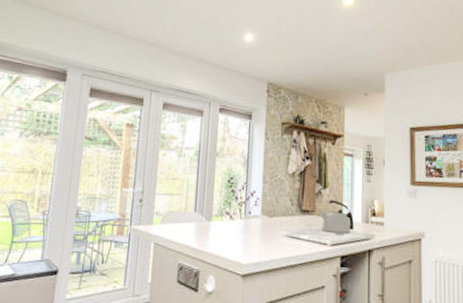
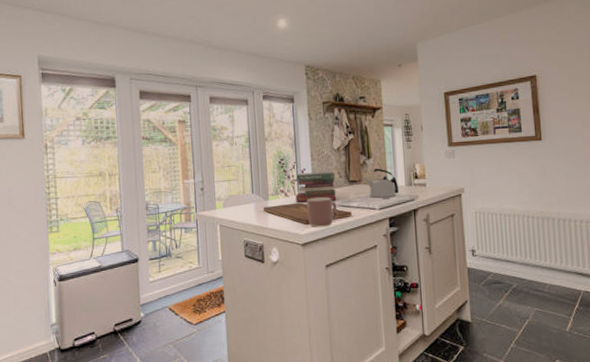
cutting board: none [204,227,301,253] -> present [263,202,352,224]
books: none [241,195,287,231] -> present [296,171,336,203]
mug: none [251,224,286,259] -> present [306,197,338,228]

